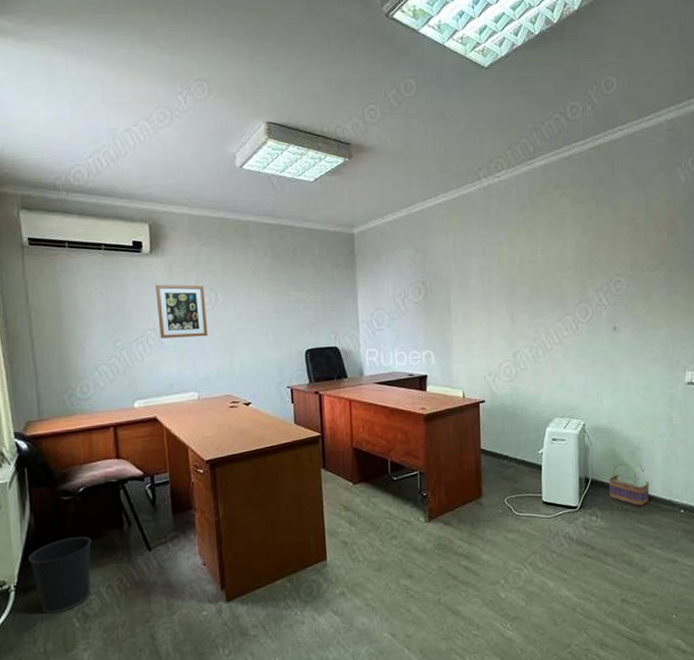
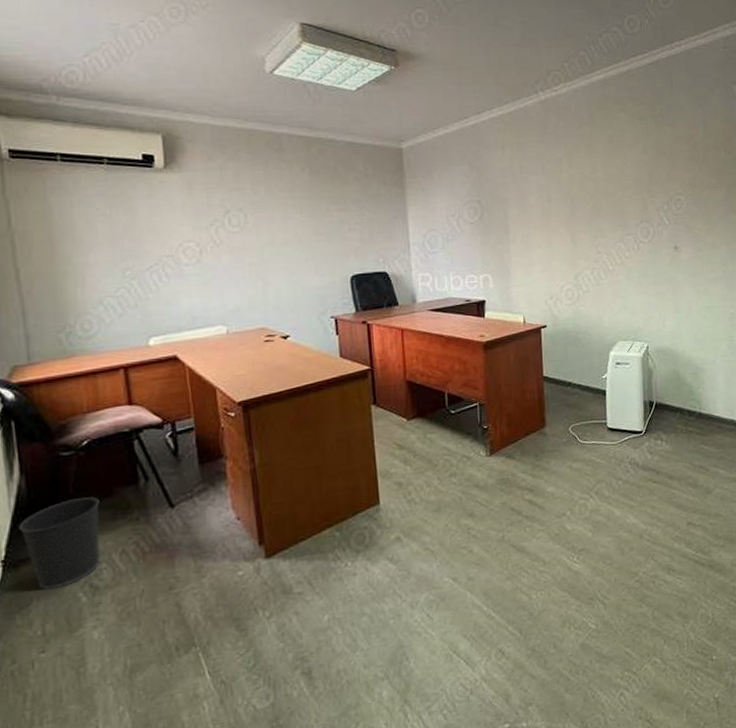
wall art: present [156,284,208,338] -> none [172,204,237,266]
basket: present [608,462,650,507] -> none [672,384,713,428]

